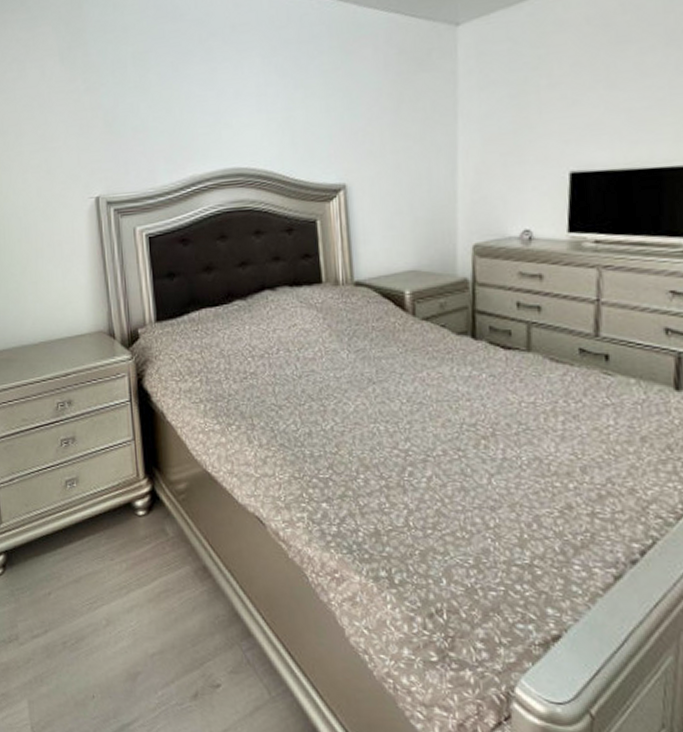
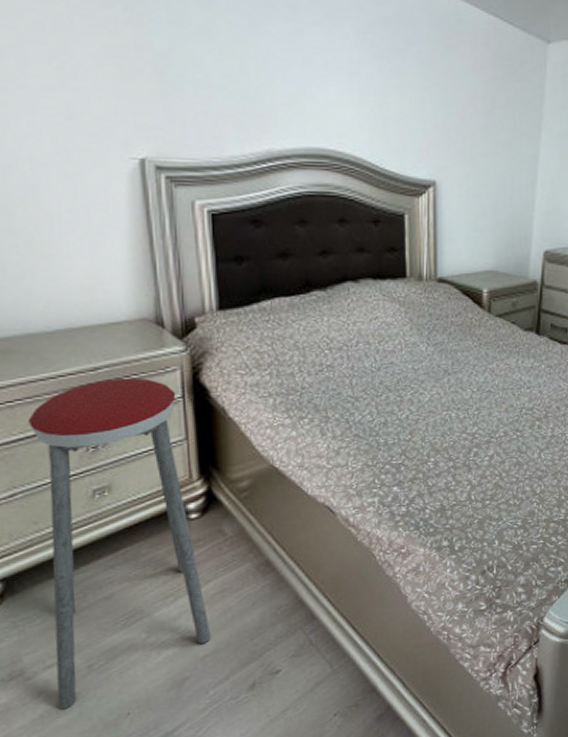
music stool: none [22,382,159,679] -> present [28,377,212,710]

